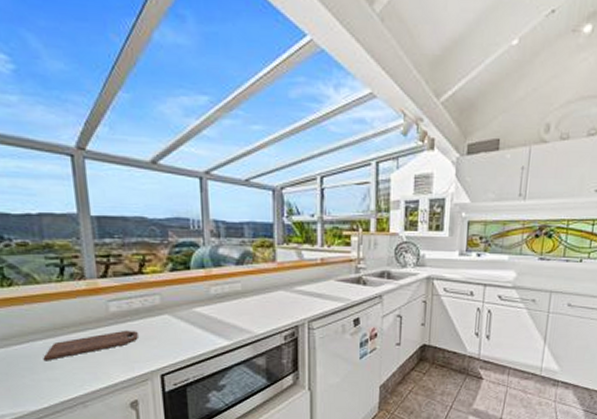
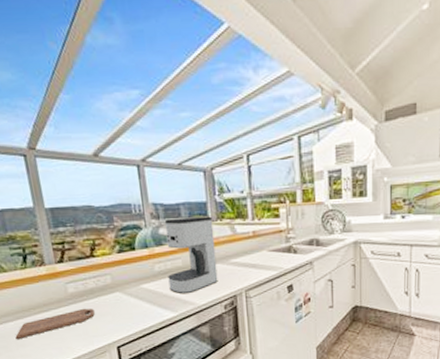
coffee maker: none [224,238,280,321] -> present [164,216,218,294]

